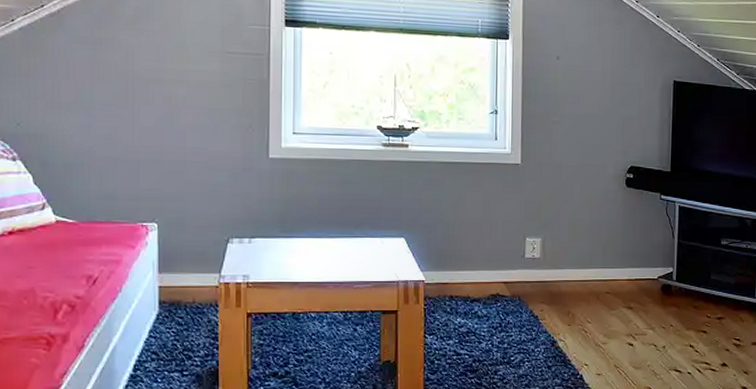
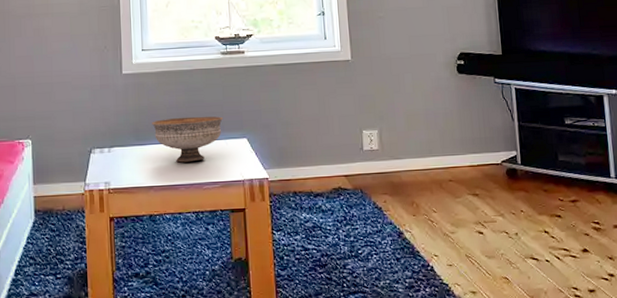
bowl: none [300,210,380,259] -> present [152,116,223,163]

